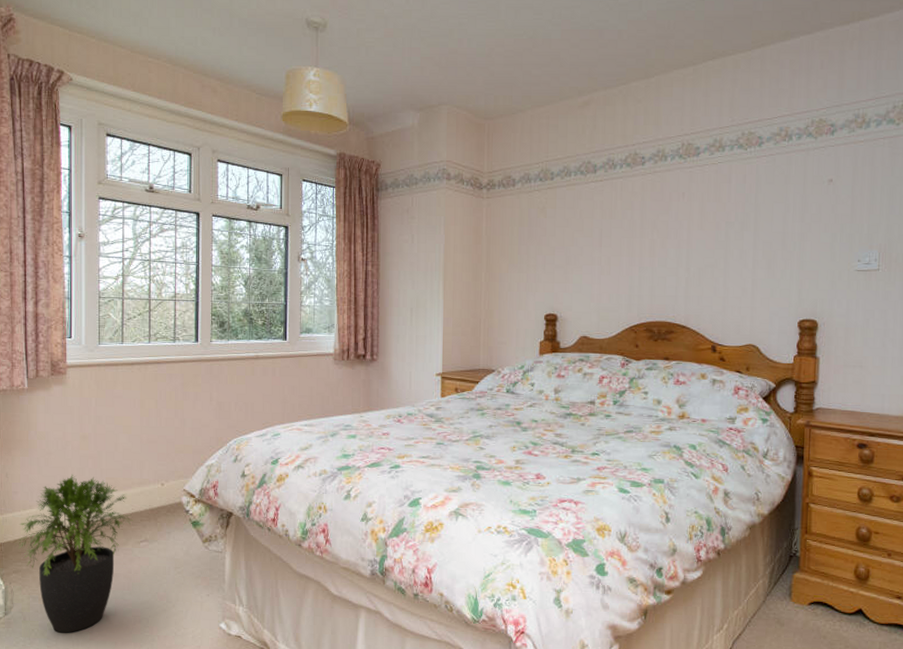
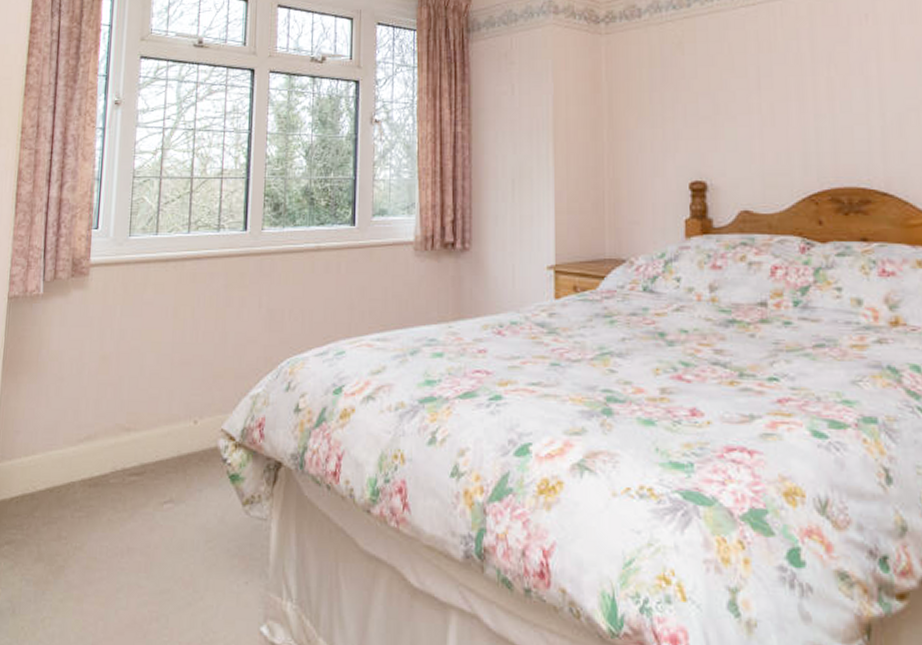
potted plant: present [16,474,133,633] -> none [11,407,156,634]

